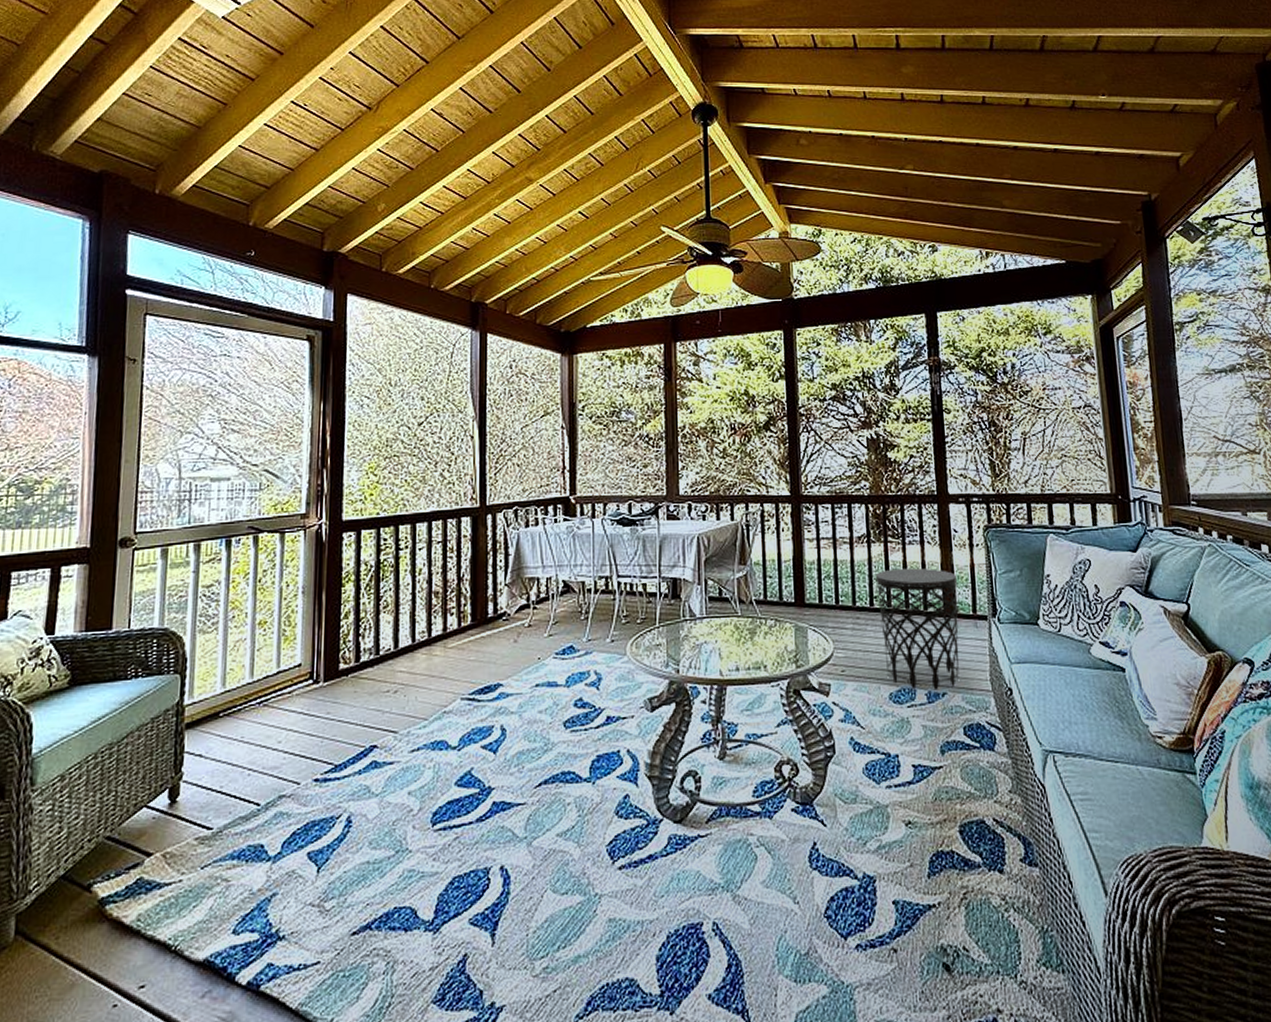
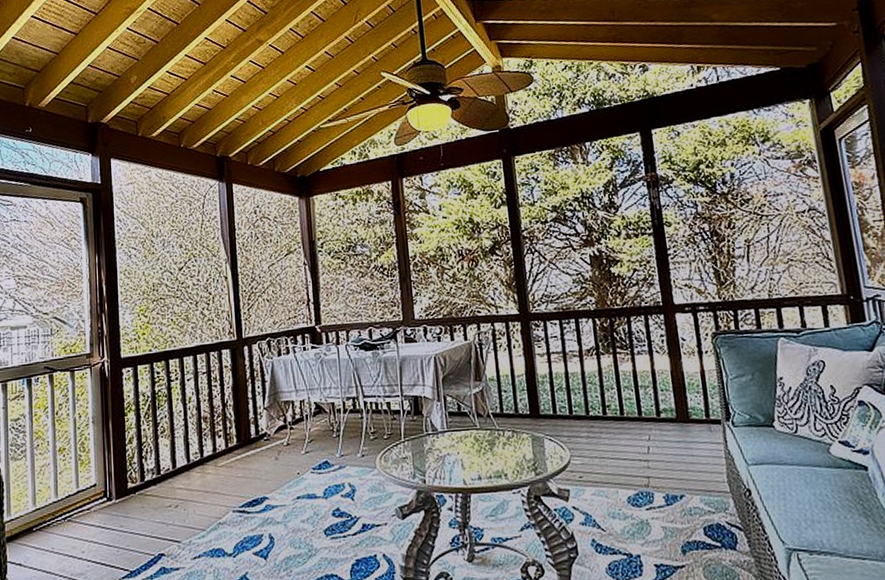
side table: present [875,567,959,690] -> none [606,376,696,493]

